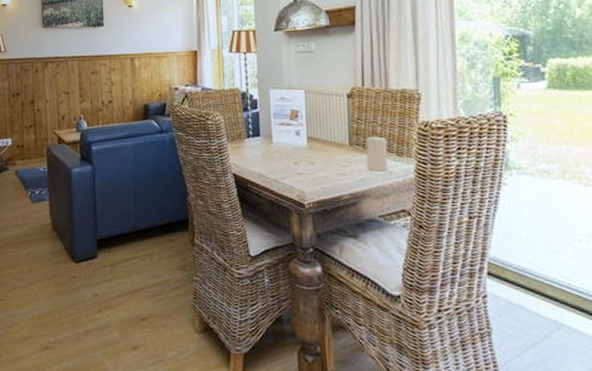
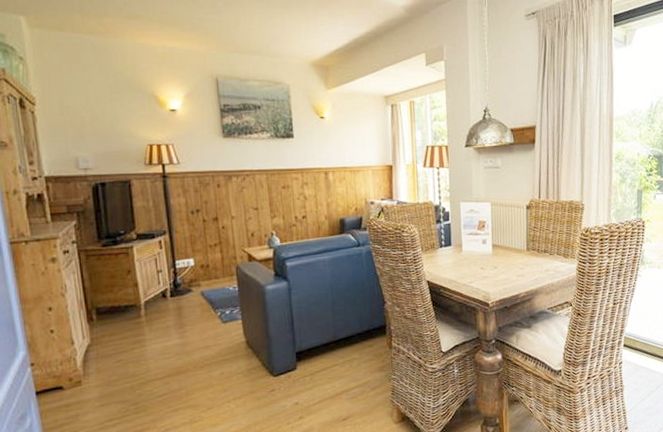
candle: present [366,136,388,171] -> none [539,241,557,272]

